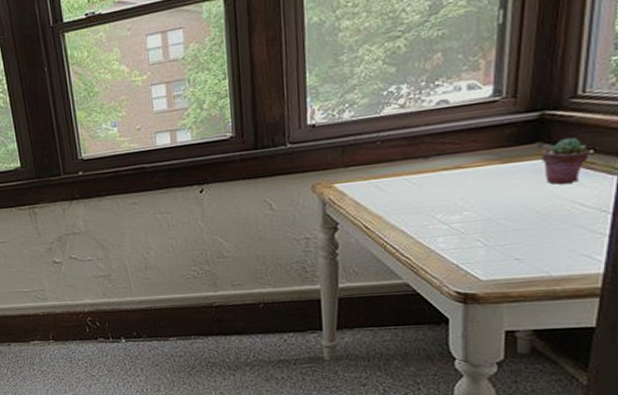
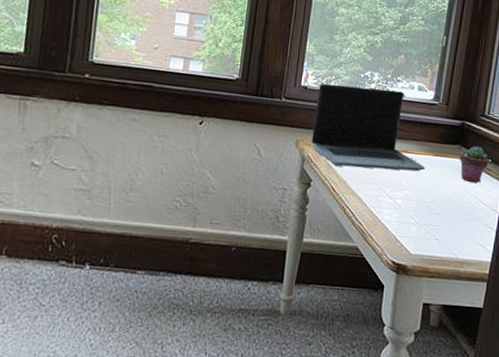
laptop computer: none [329,97,491,202] -> present [311,83,426,172]

